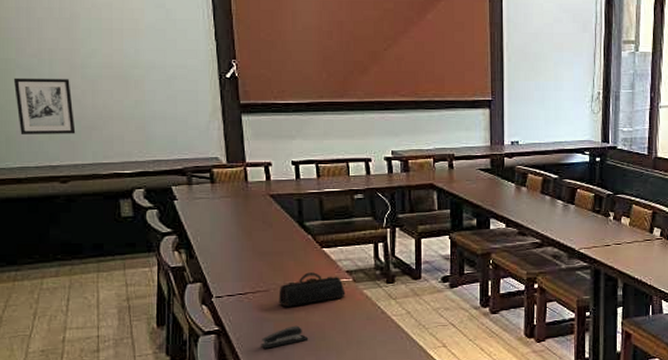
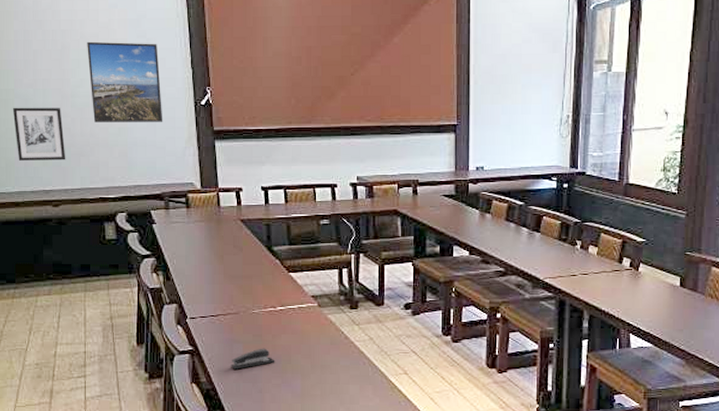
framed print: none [99,10,185,95] -> present [87,41,163,122]
pencil case: present [278,272,346,307] -> none [248,296,311,329]

